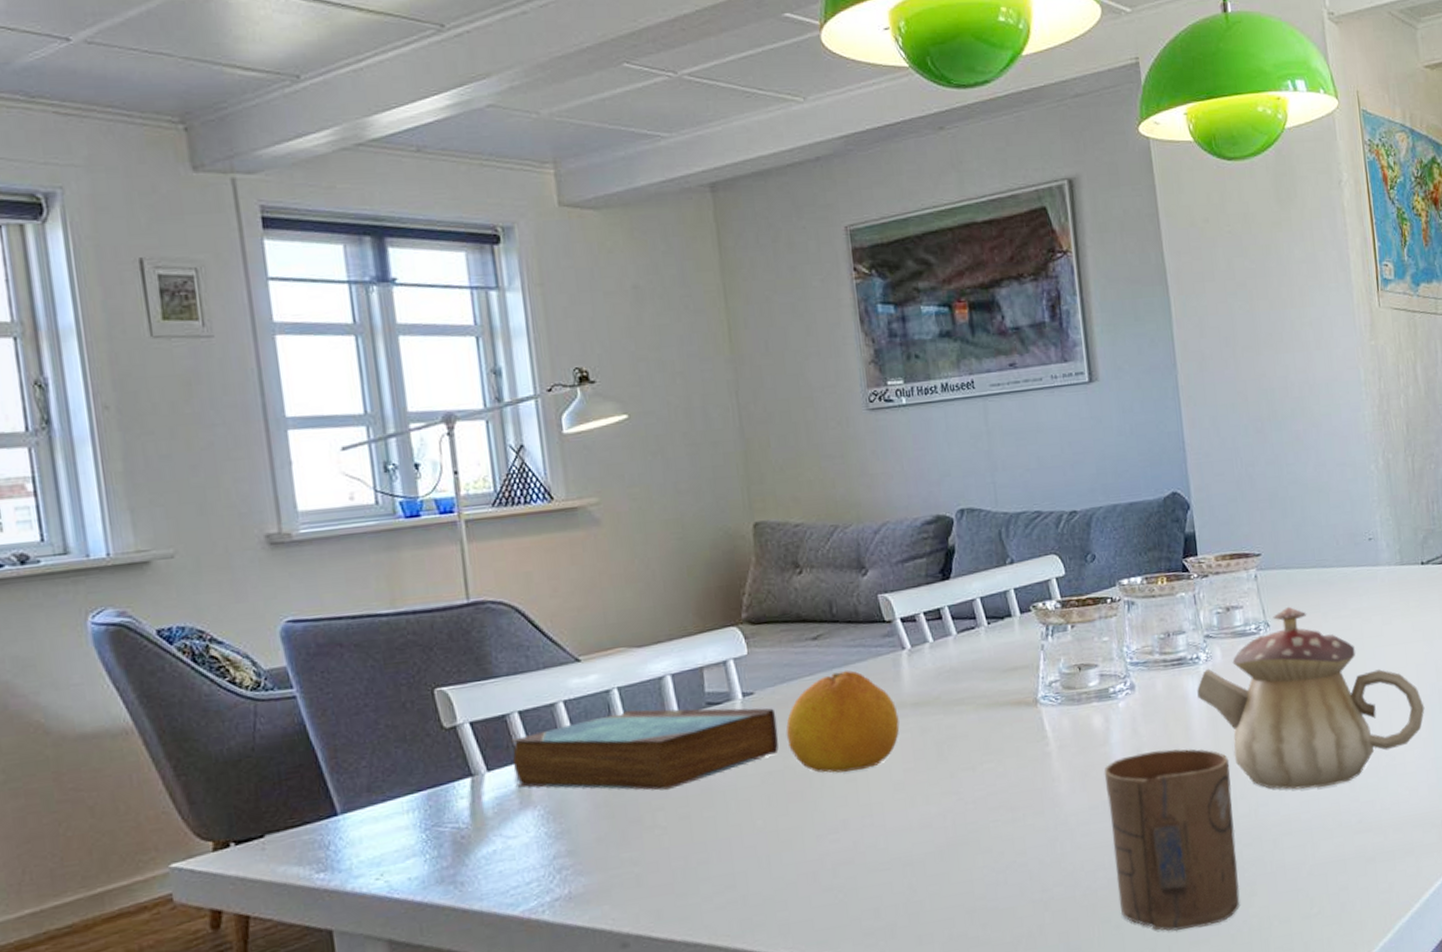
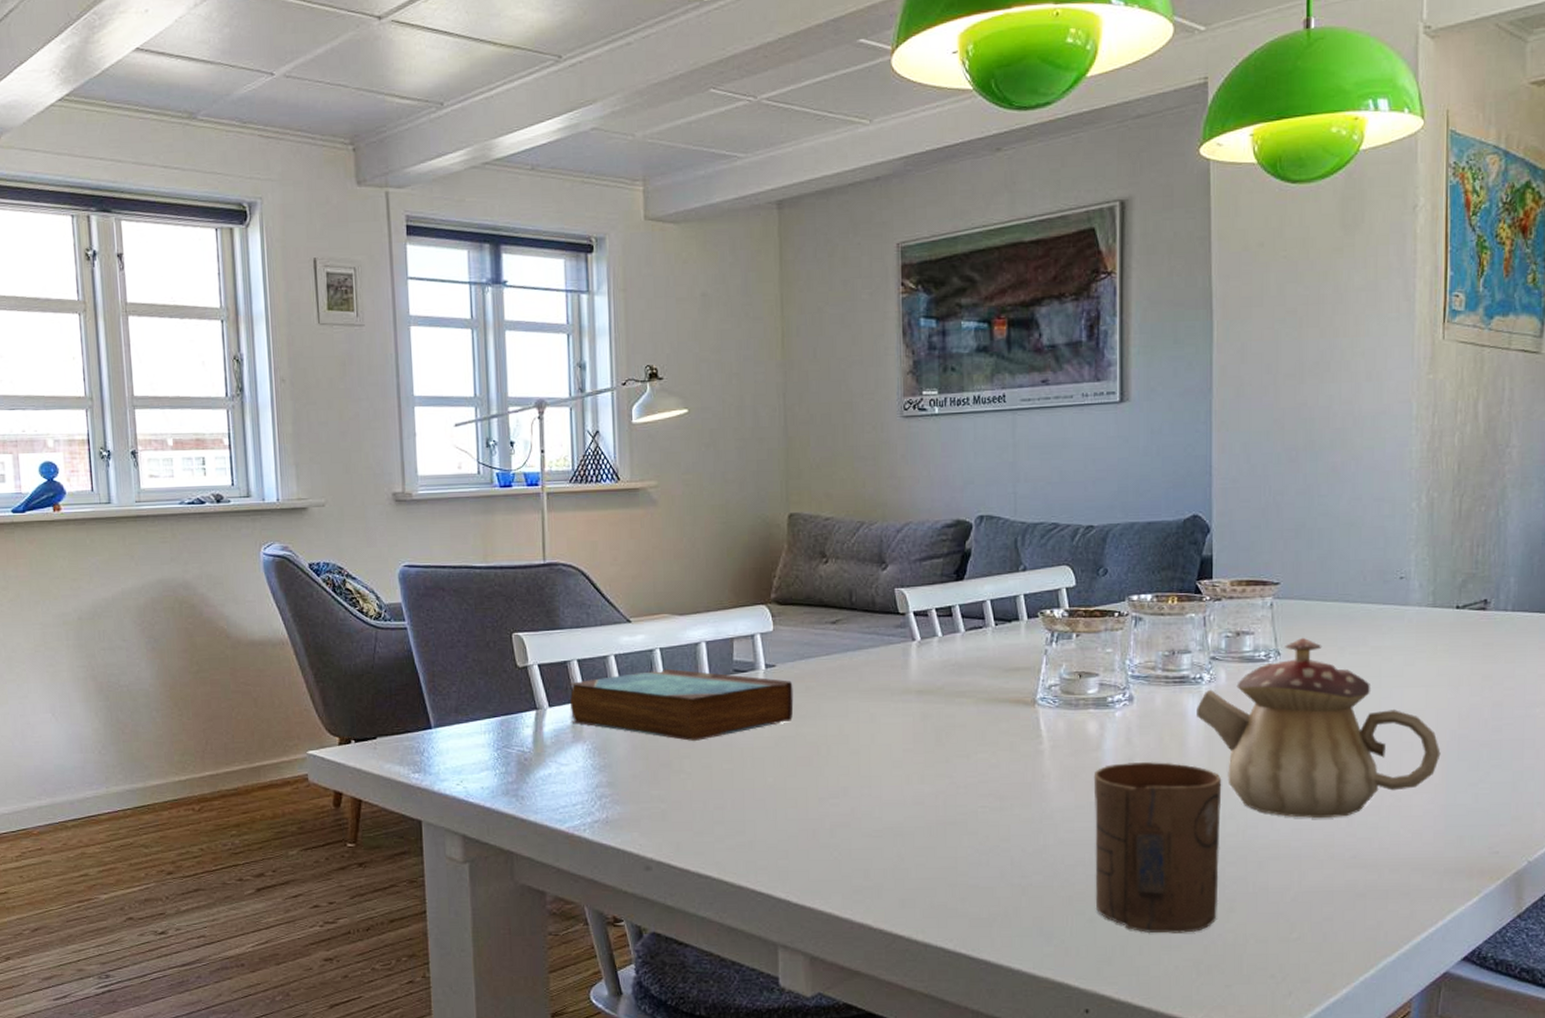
fruit: present [785,670,900,773] -> none [800,655,903,745]

